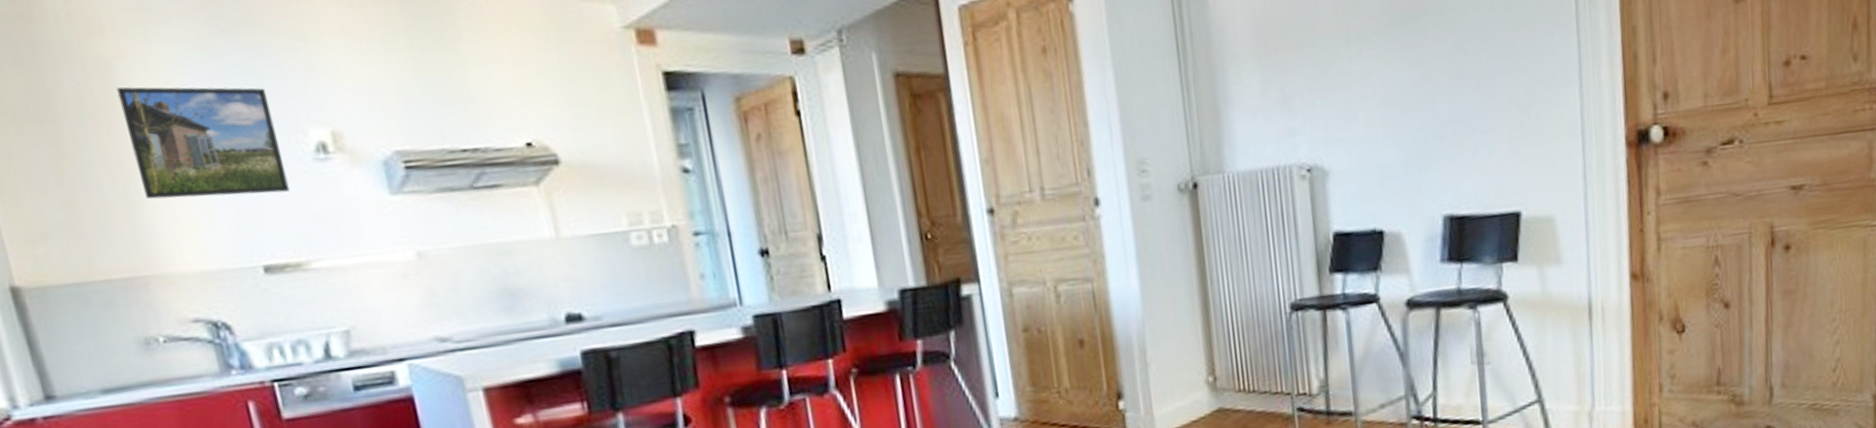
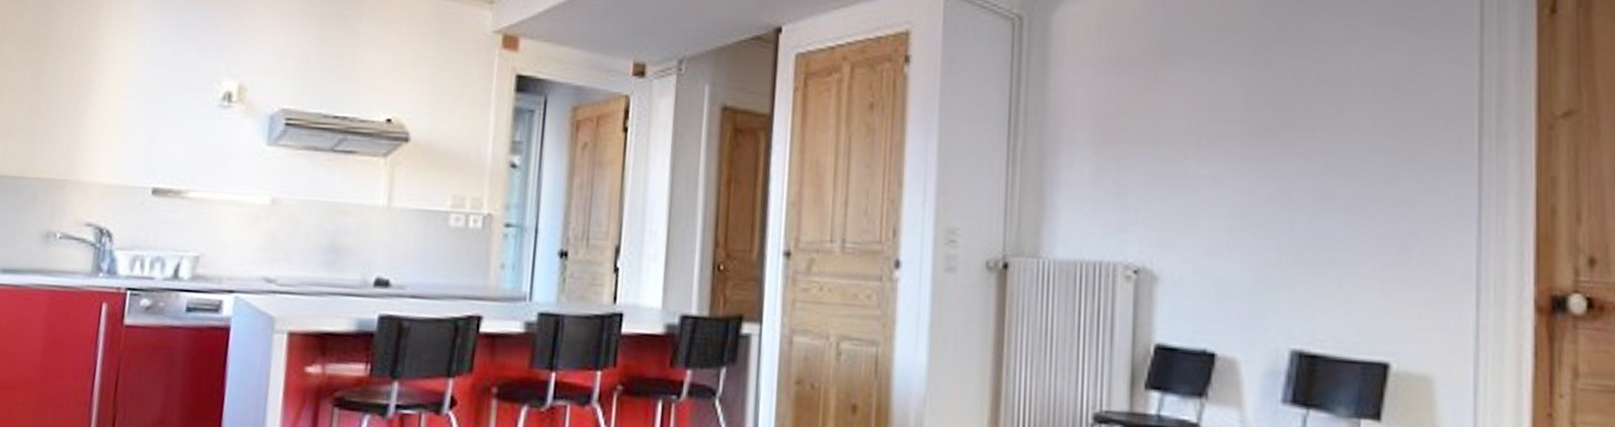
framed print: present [117,86,290,200] -> none [88,25,202,129]

